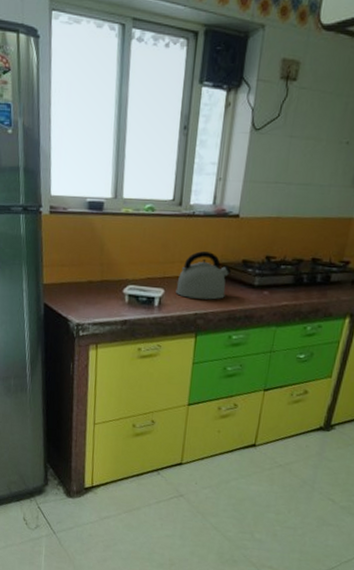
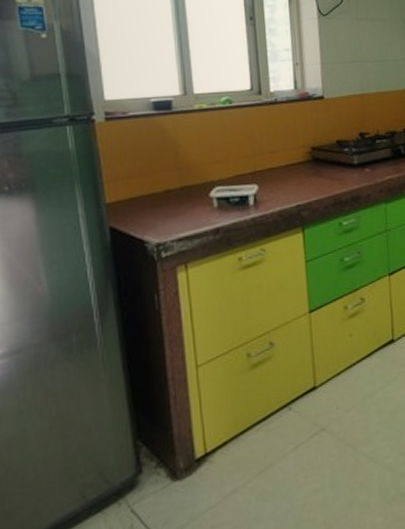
kettle: present [176,251,232,300] -> none [271,137,328,190]

